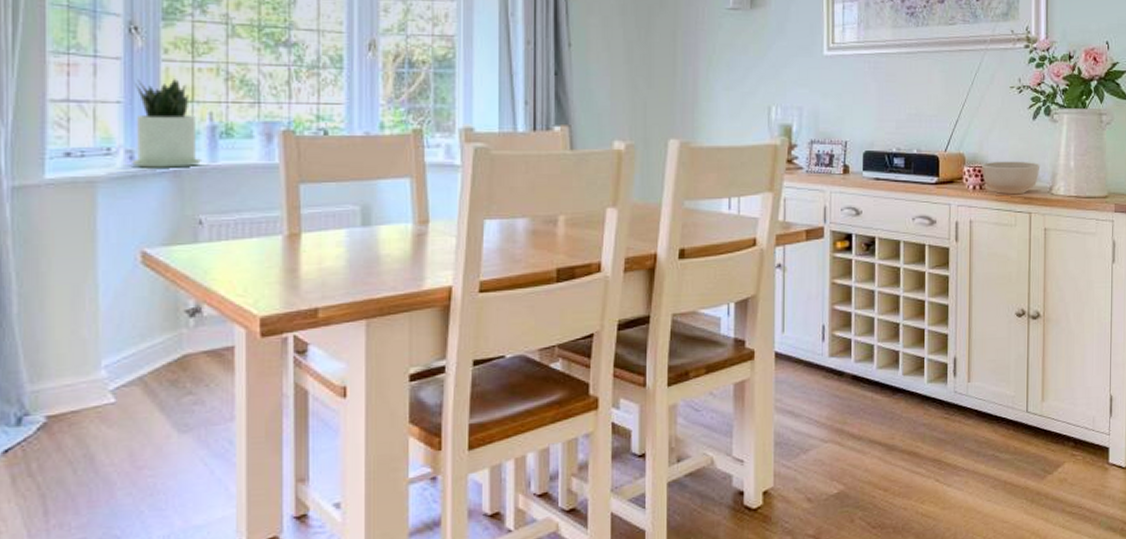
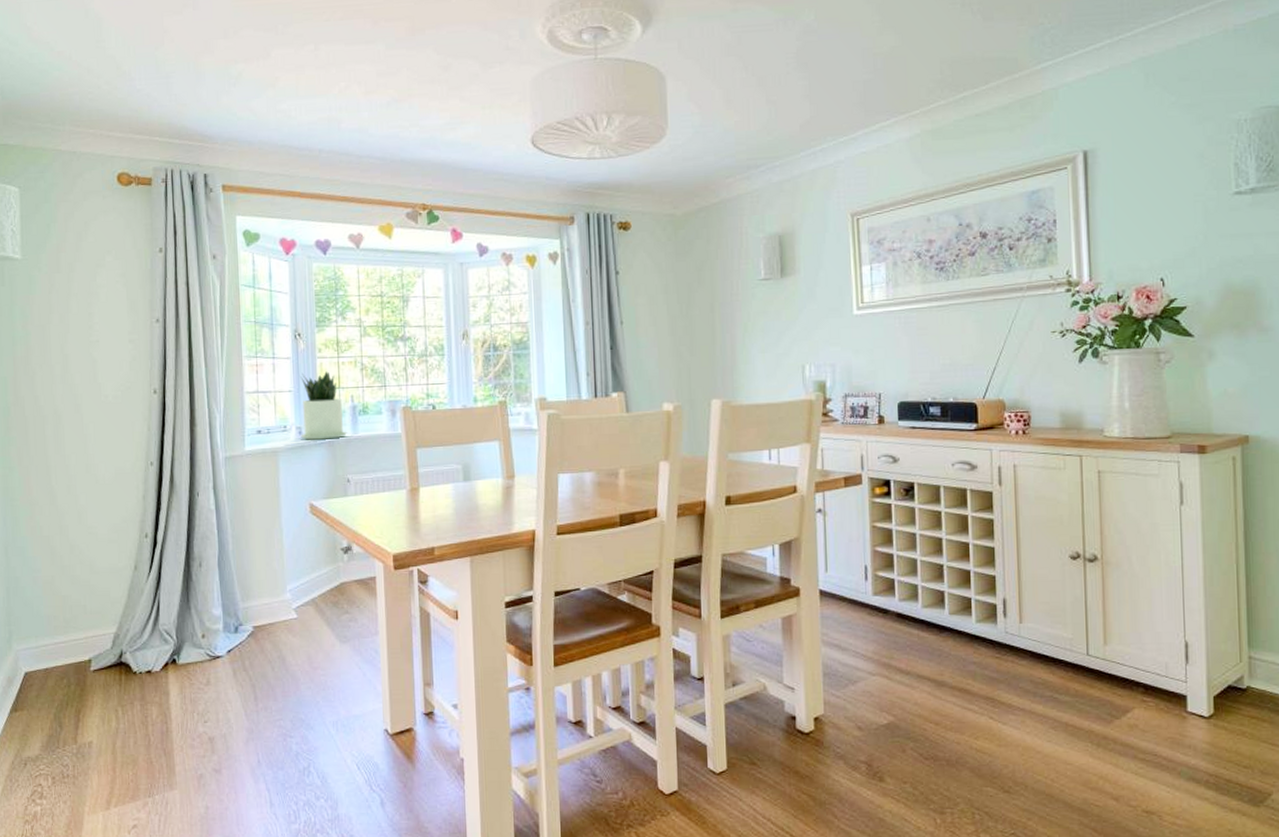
bowl: present [981,161,1041,195] -> none [1023,404,1090,439]

